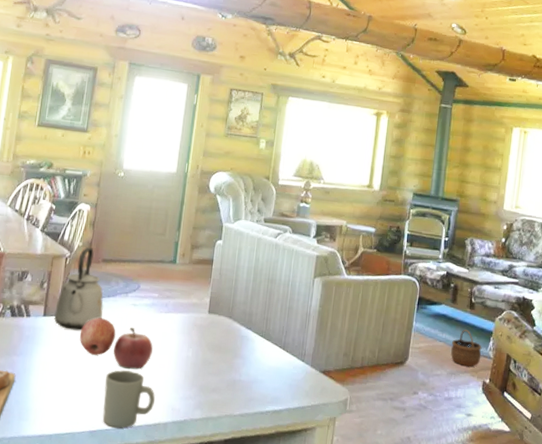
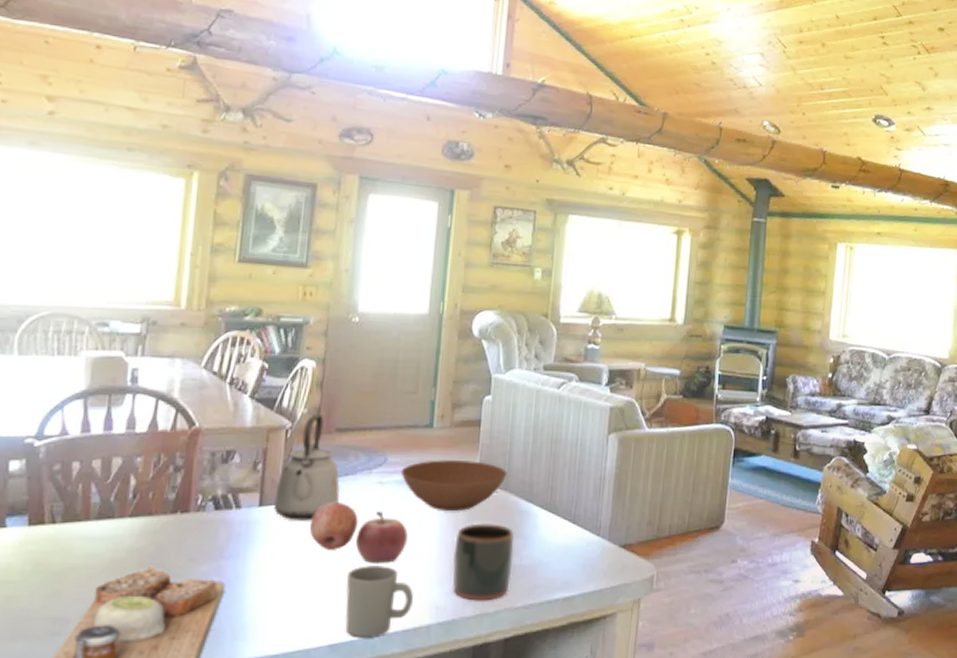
bowl: none [149,289,232,332] -> present [400,459,507,511]
mug: none [185,343,236,407] -> present [452,523,514,601]
wicker basket: present [451,329,482,367] -> none [774,482,809,525]

